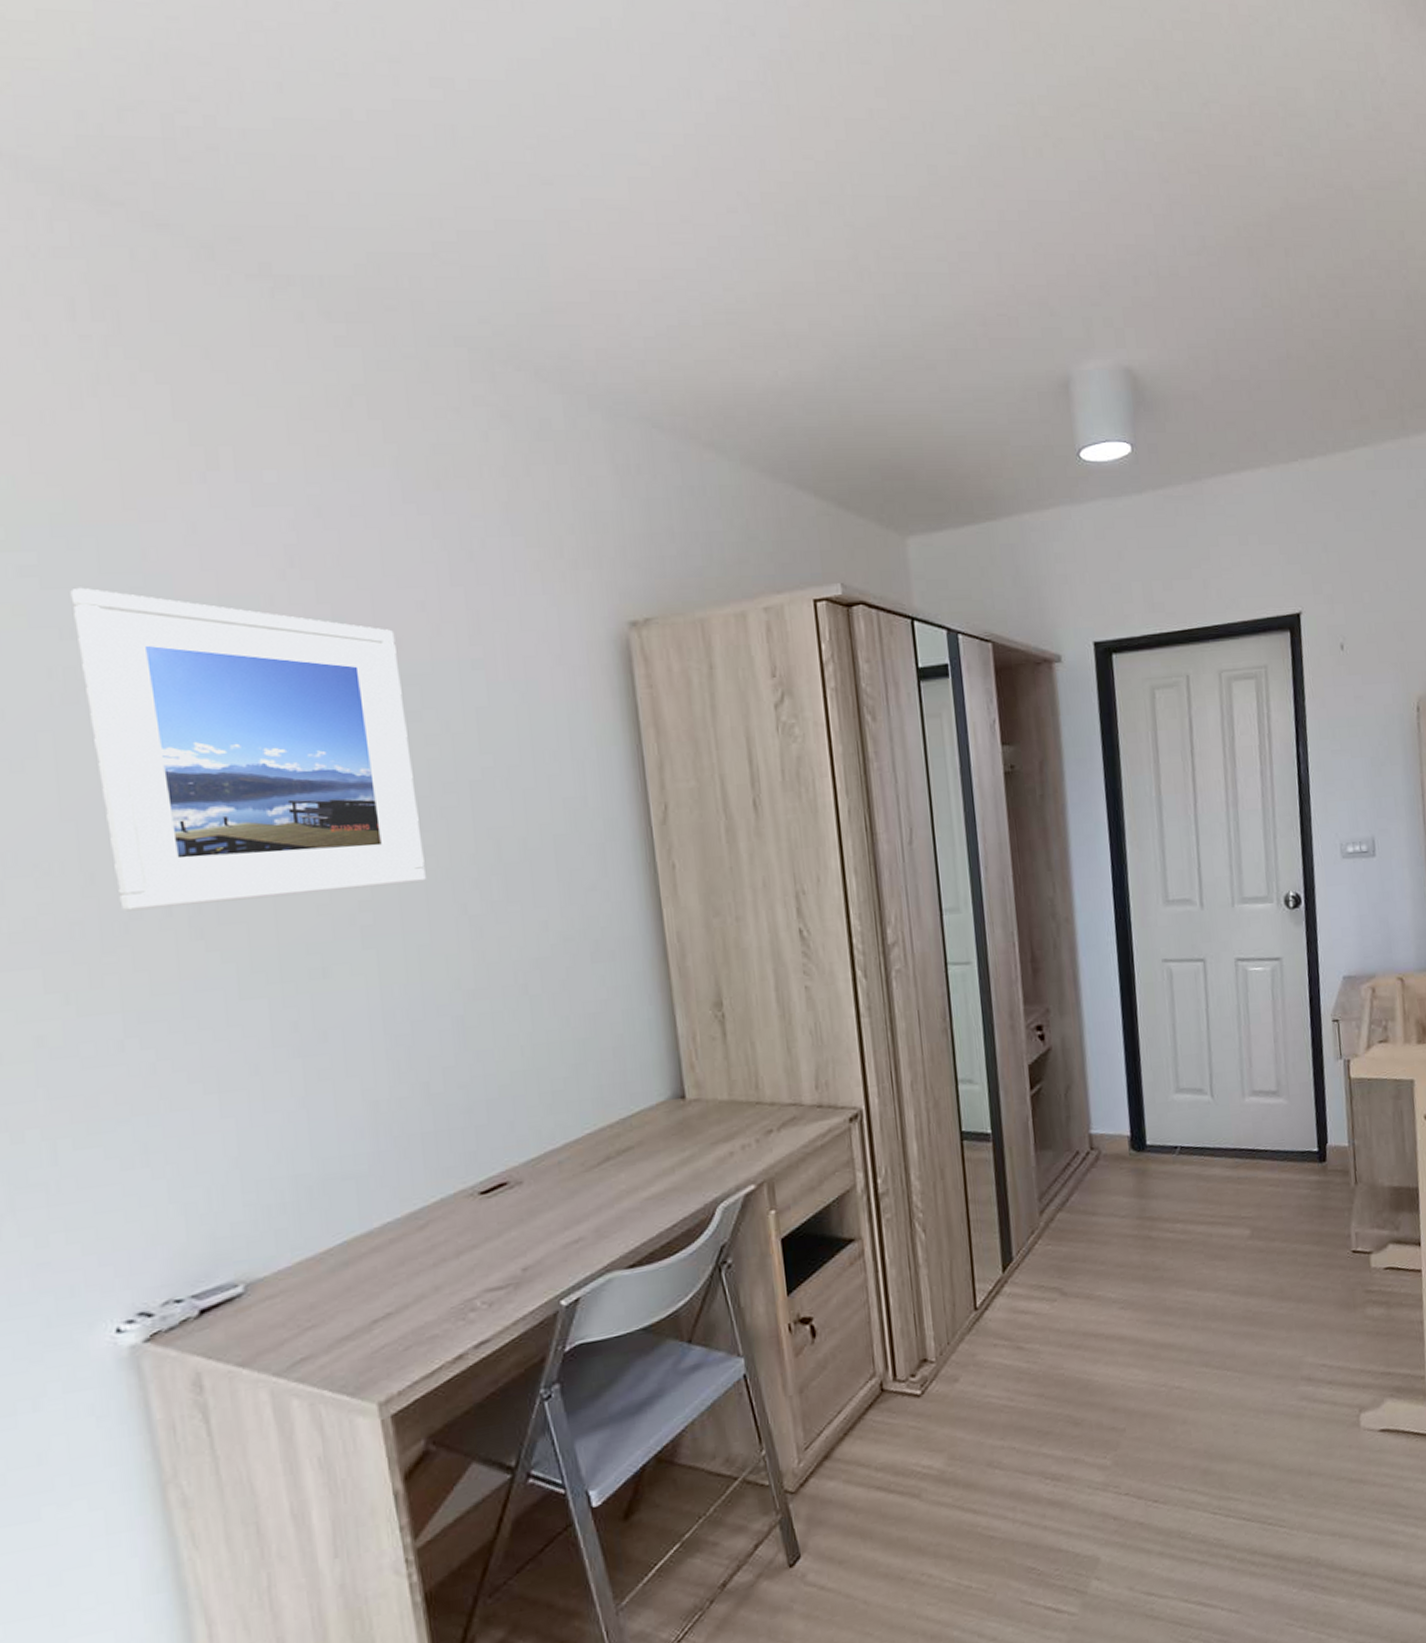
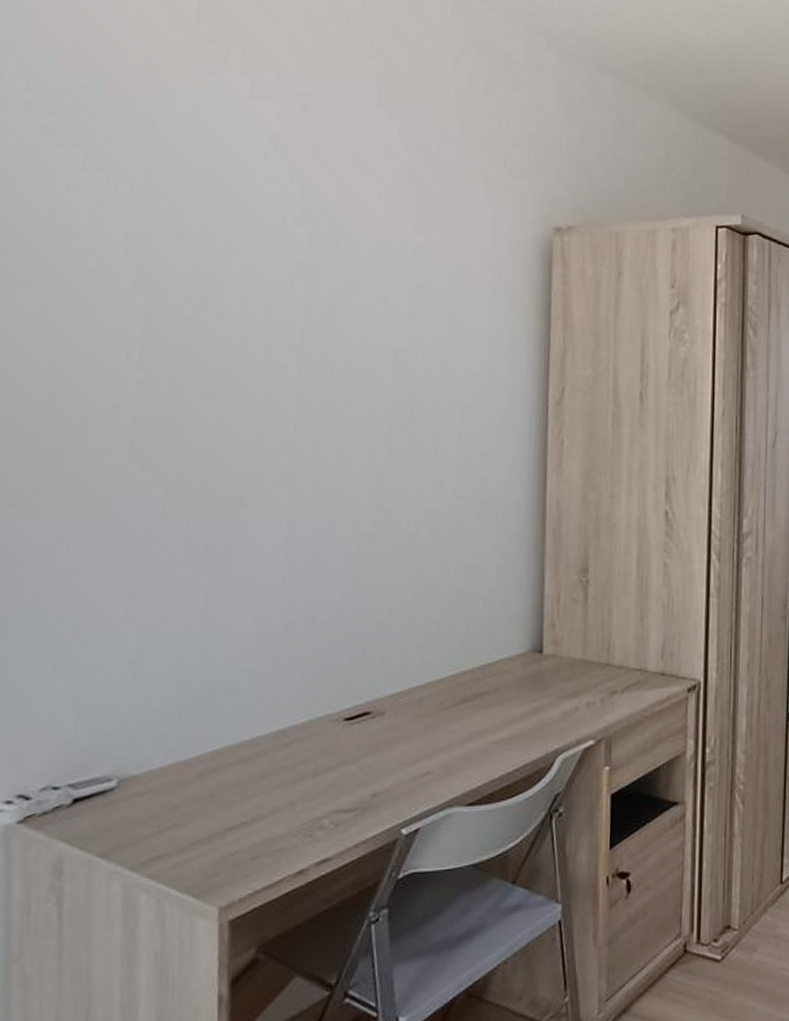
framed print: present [70,587,426,912] -> none [74,148,352,432]

